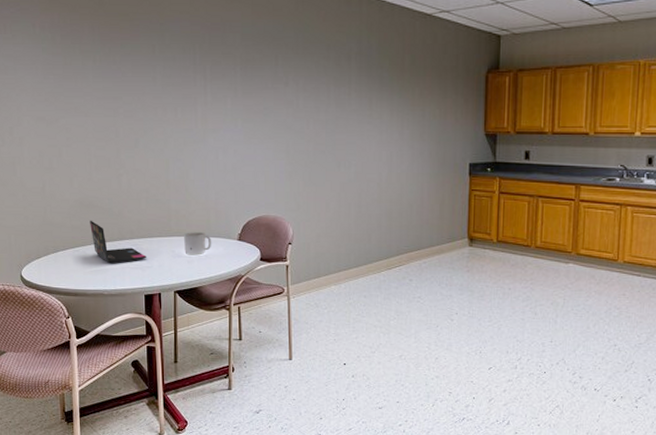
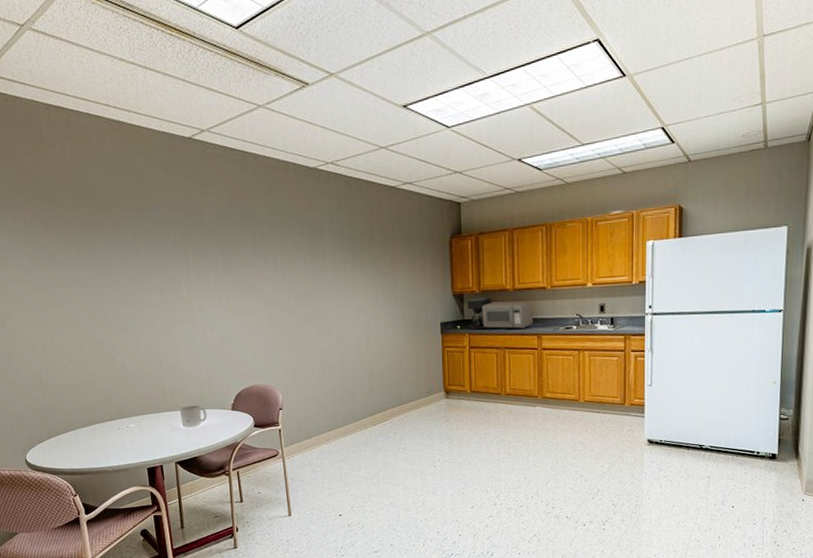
laptop: present [90,220,146,264] -> none [88,402,146,442]
coffee maker: none [498,139,527,174] -> present [467,297,492,330]
microwave: none [515,145,573,178] -> present [482,300,534,330]

